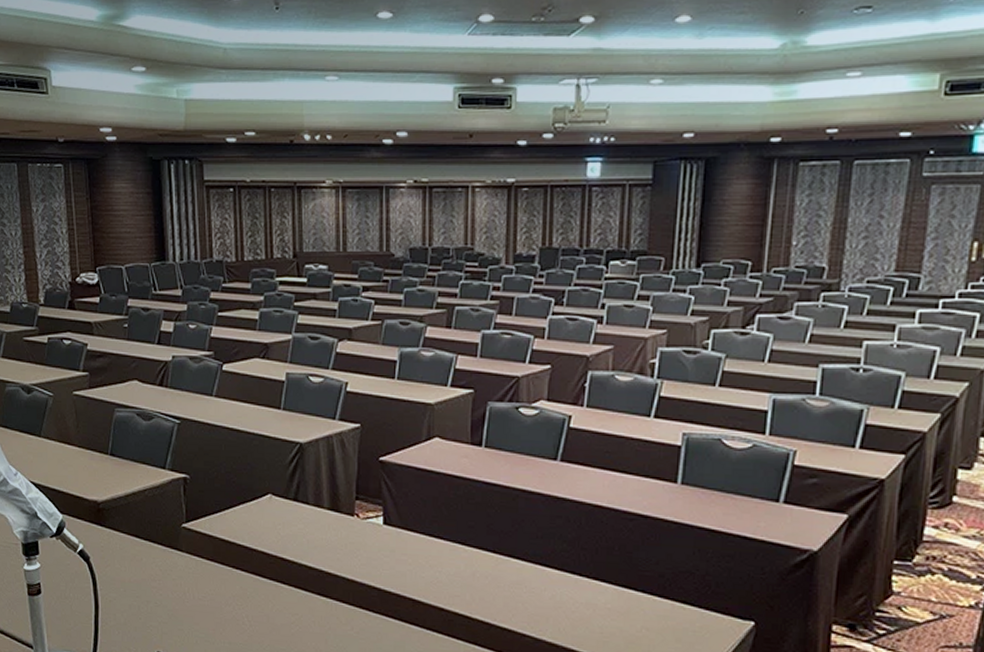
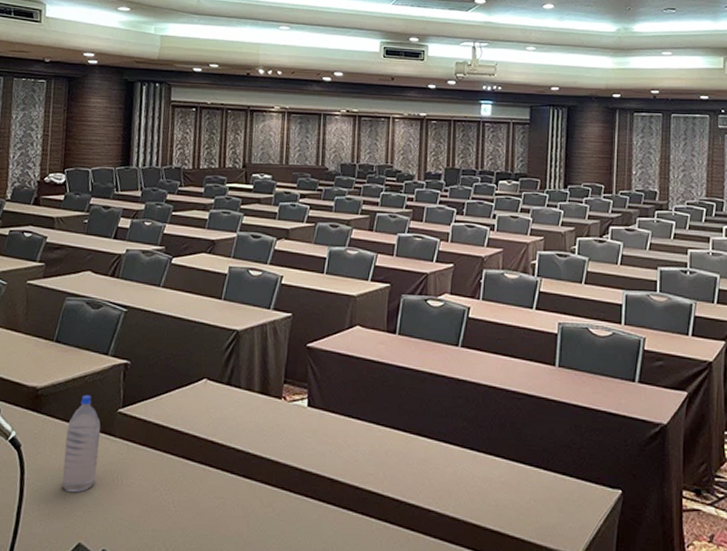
water bottle: none [133,509,167,605] -> present [61,395,101,493]

